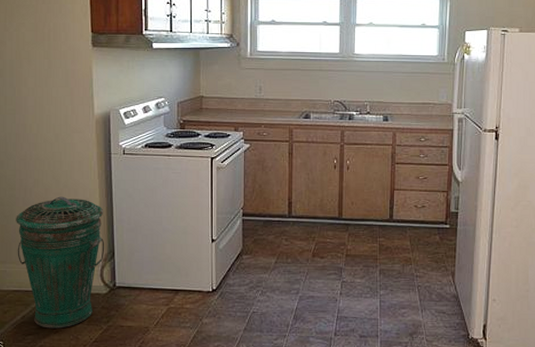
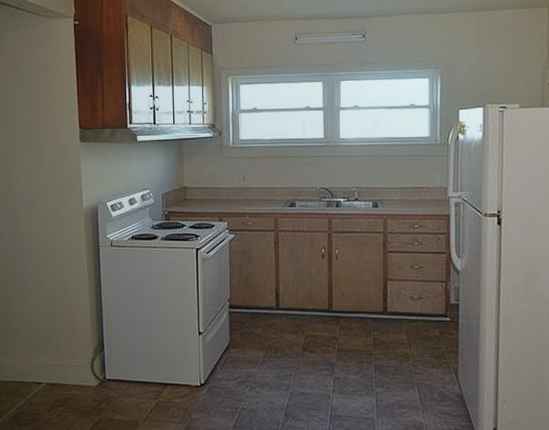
trash can: present [16,196,105,329] -> none [12,289,95,420]

